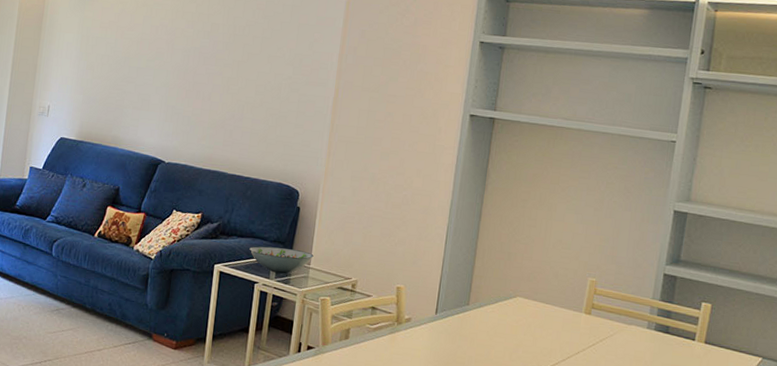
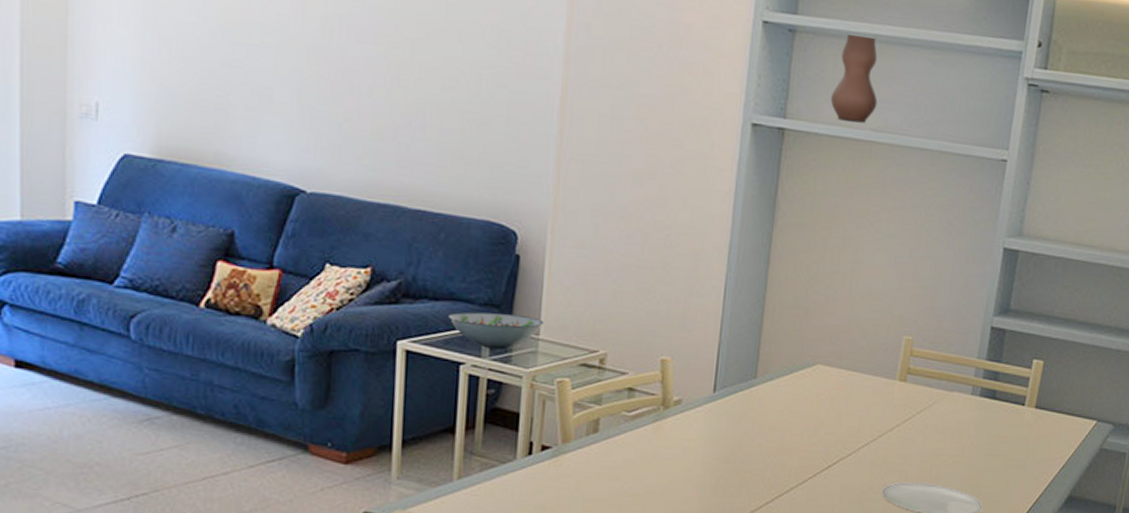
vase: none [530,48,568,114] -> present [830,33,878,123]

